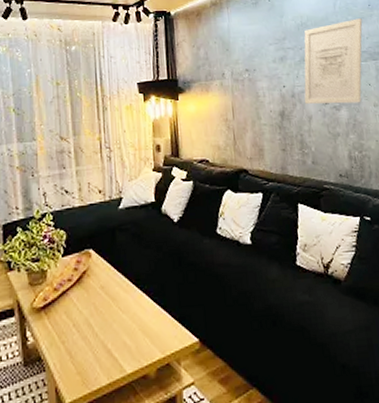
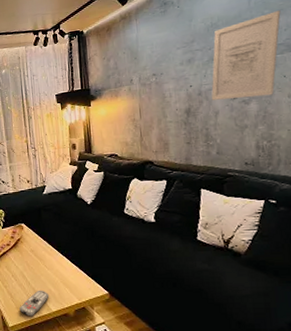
remote control: none [81,343,124,385] -> present [19,290,50,317]

